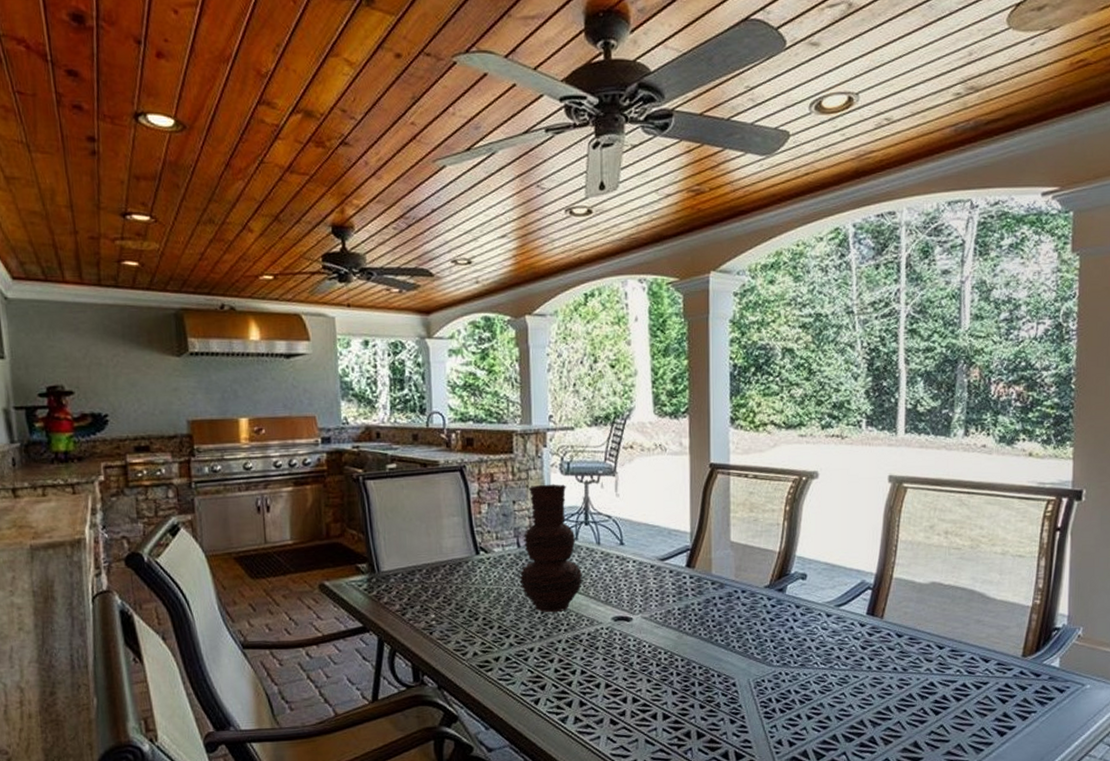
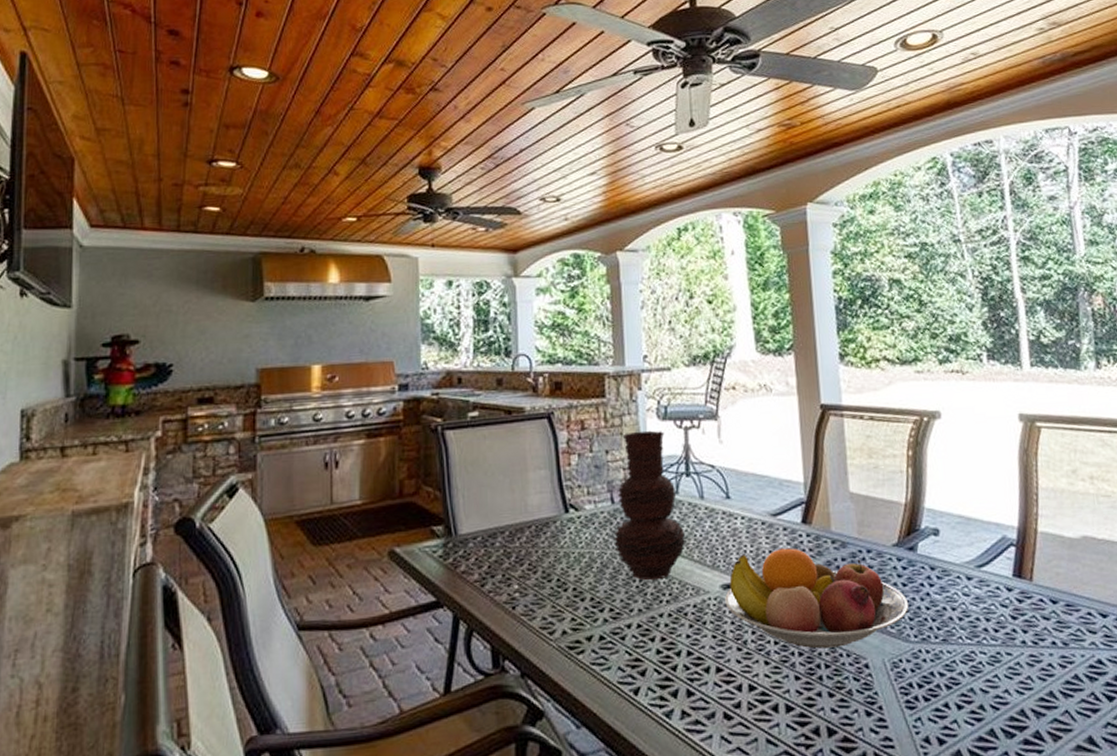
fruit bowl: none [615,588,775,670] -> present [725,548,909,649]

